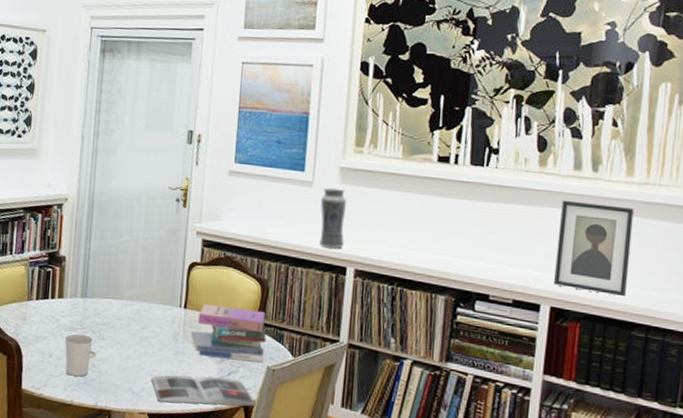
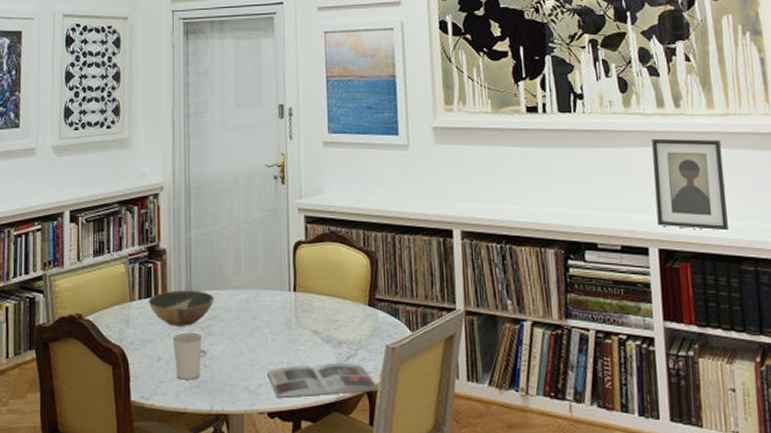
bowl: none [44,295,109,329] -> present [148,290,215,326]
books: present [190,304,266,363] -> none [303,284,382,342]
vase: present [319,187,347,250] -> none [417,148,447,213]

